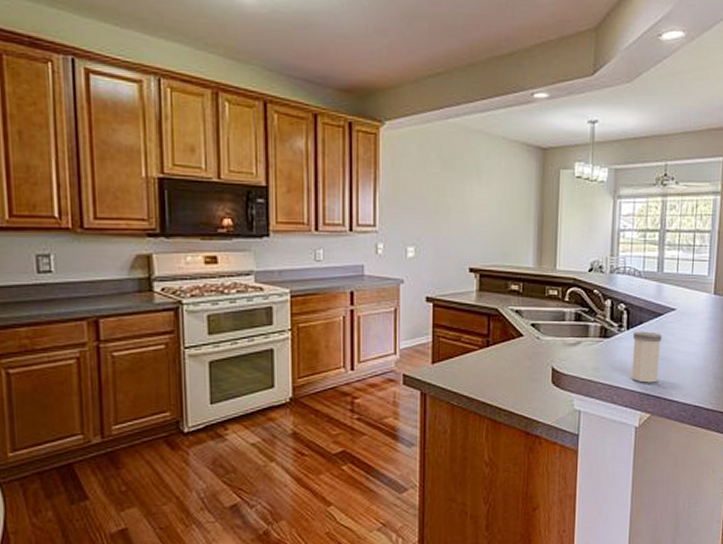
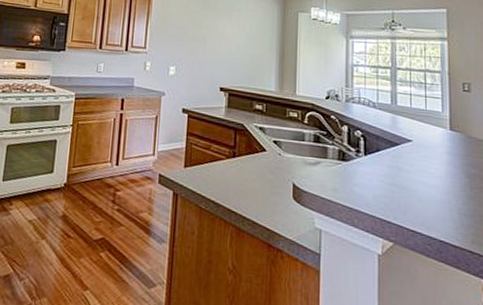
salt shaker: present [631,331,662,383] -> none [371,158,400,211]

